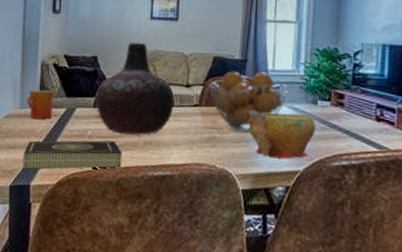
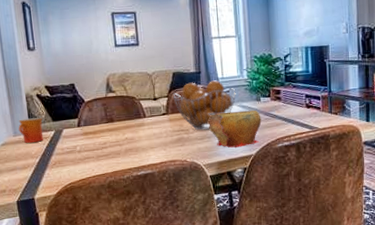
book: present [23,140,122,170] -> none [24,152,110,186]
vase: present [96,42,175,135] -> none [78,67,146,146]

